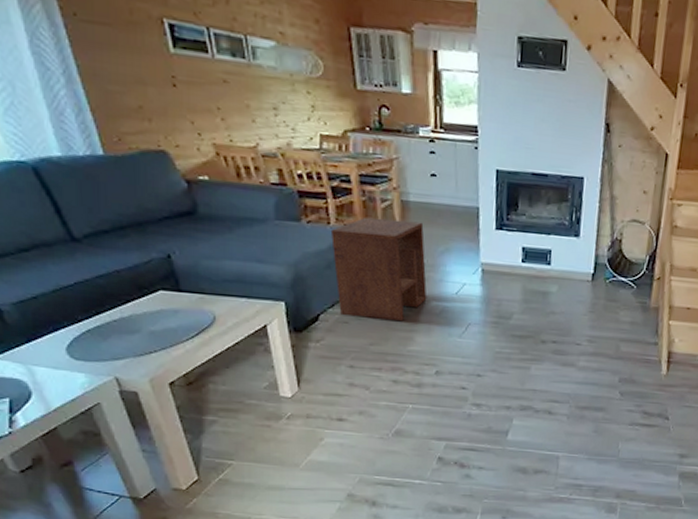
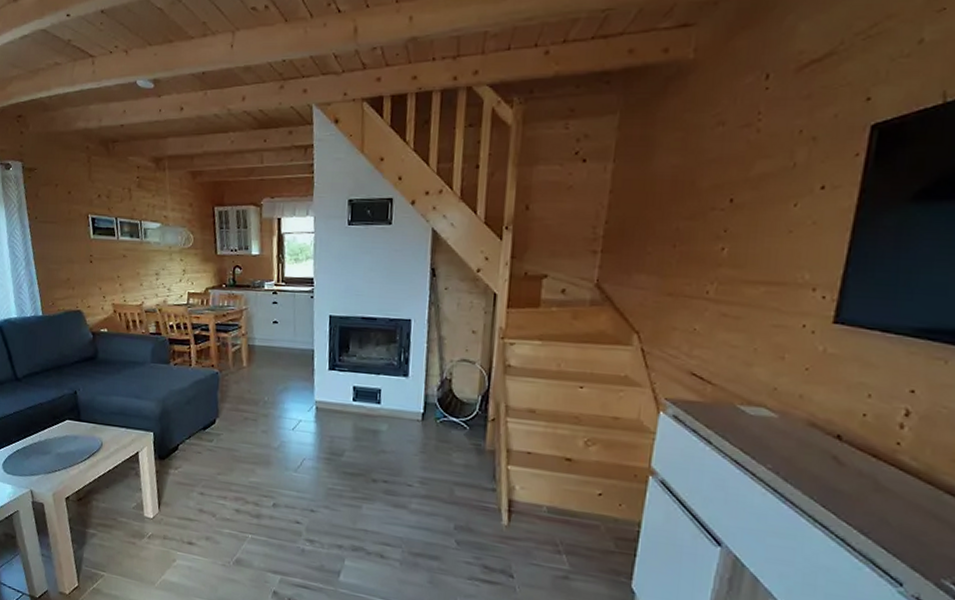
side table: present [330,217,427,321] -> none [191,360,268,453]

